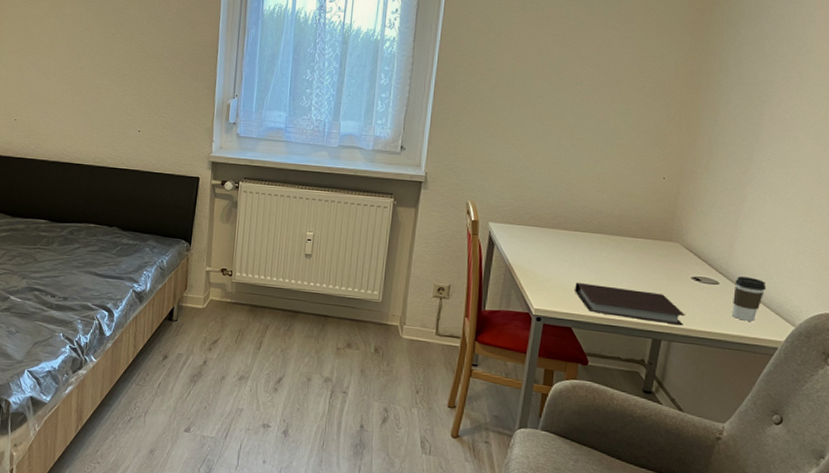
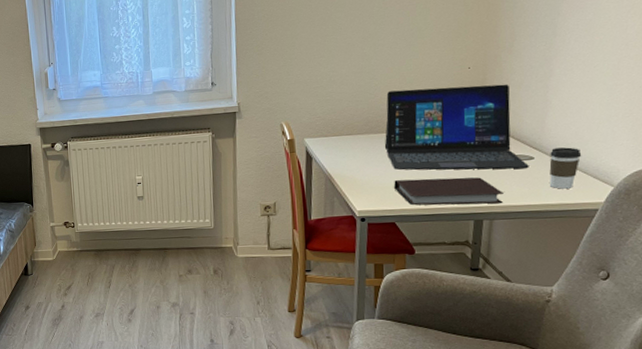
laptop: none [569,188,713,293] -> present [384,84,529,170]

